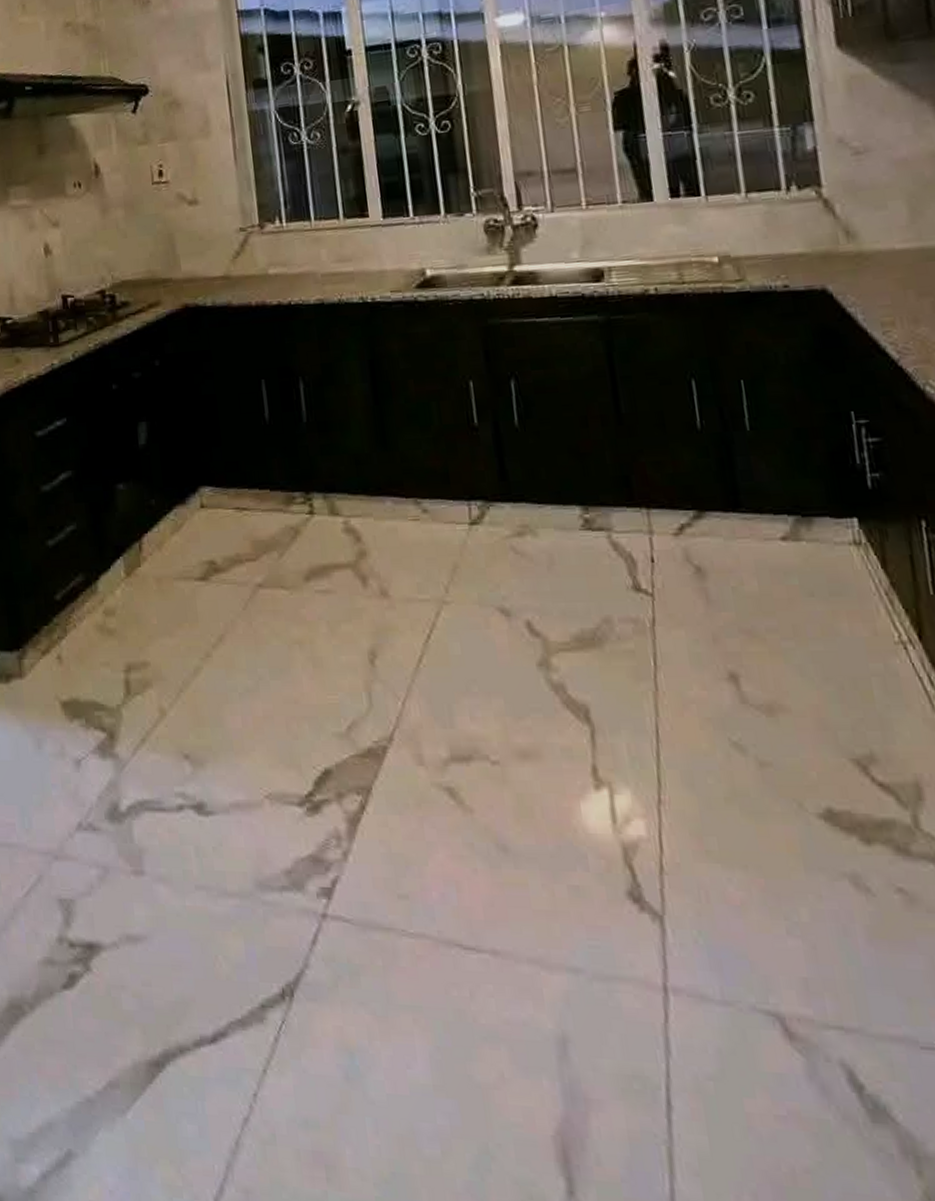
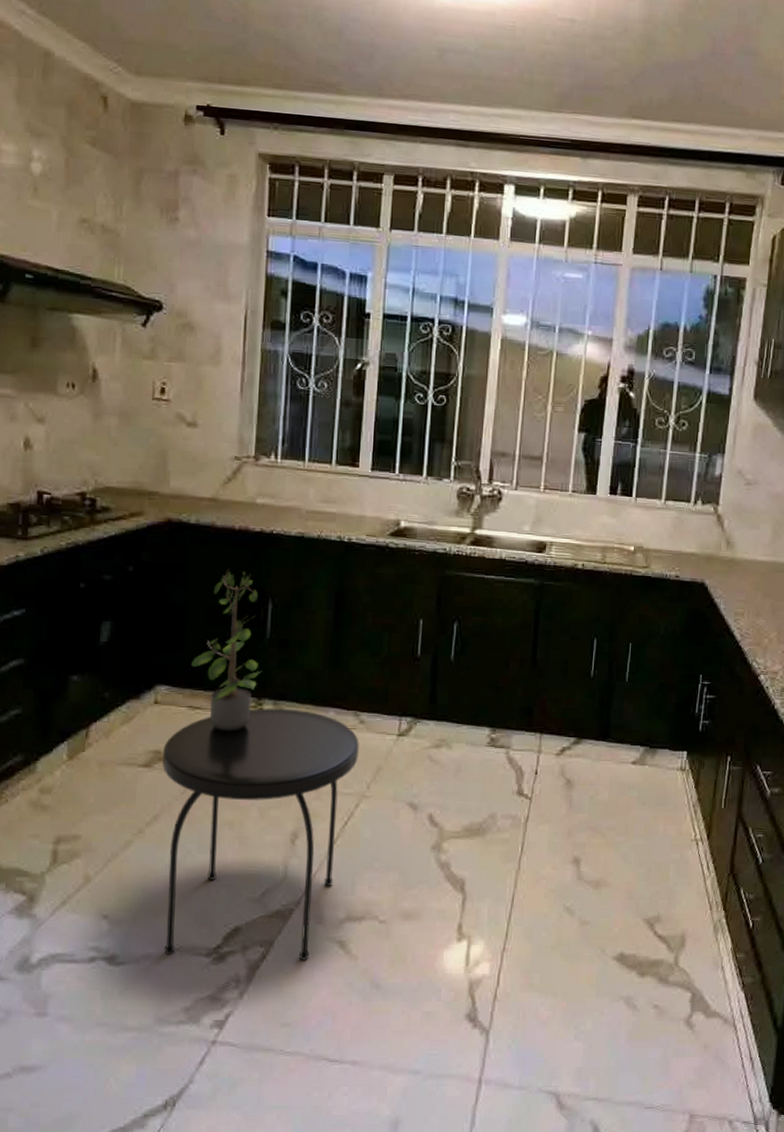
side table: none [216,501,429,813] -> present [162,707,360,960]
potted plant: none [231,350,306,534] -> present [192,569,263,731]

